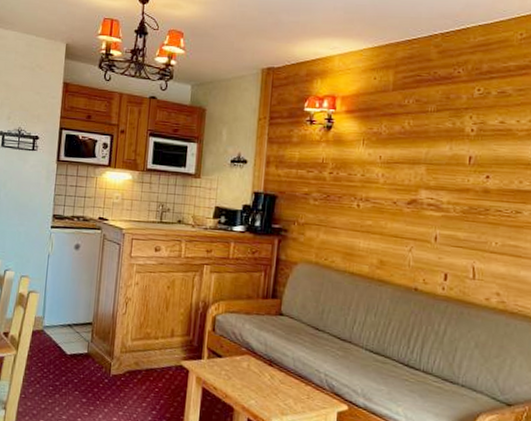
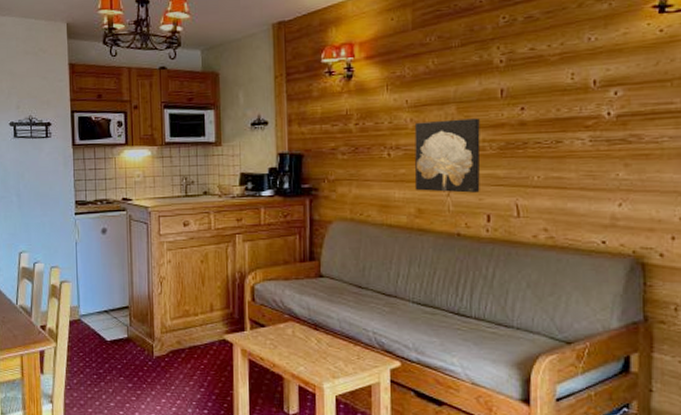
wall art: none [379,178,447,252] -> present [414,118,481,193]

